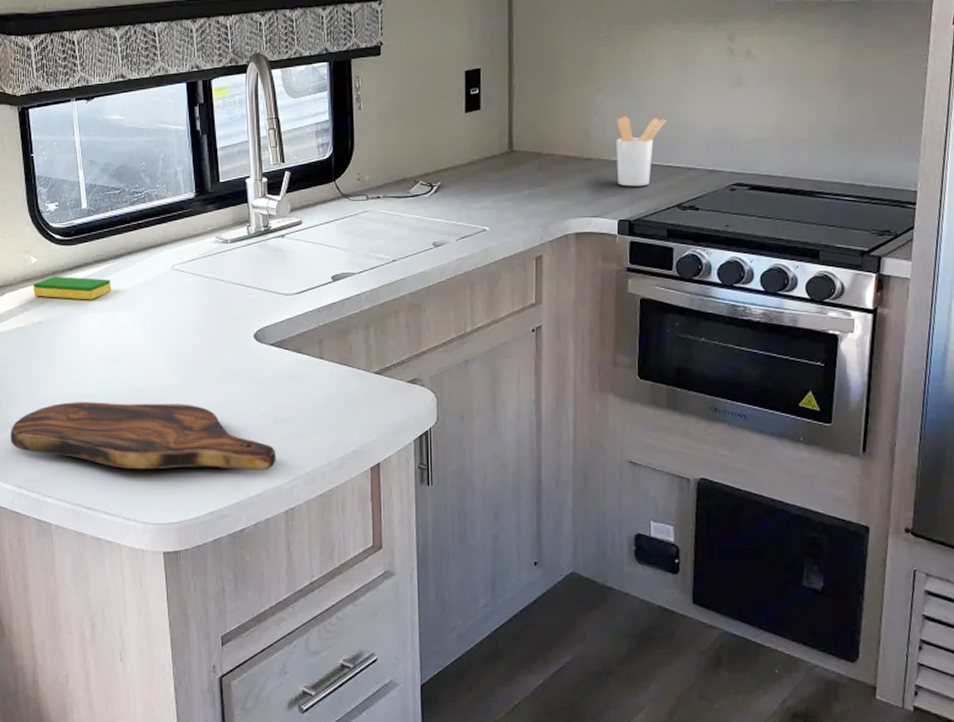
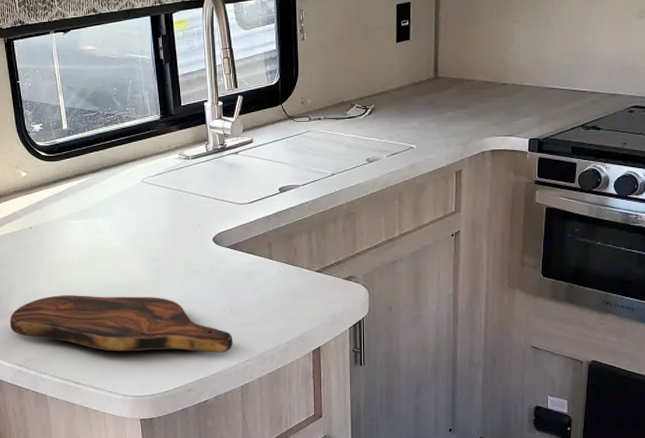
dish sponge: present [33,276,112,300] -> none [24,188,91,209]
utensil holder: present [616,116,666,187] -> none [530,45,574,109]

